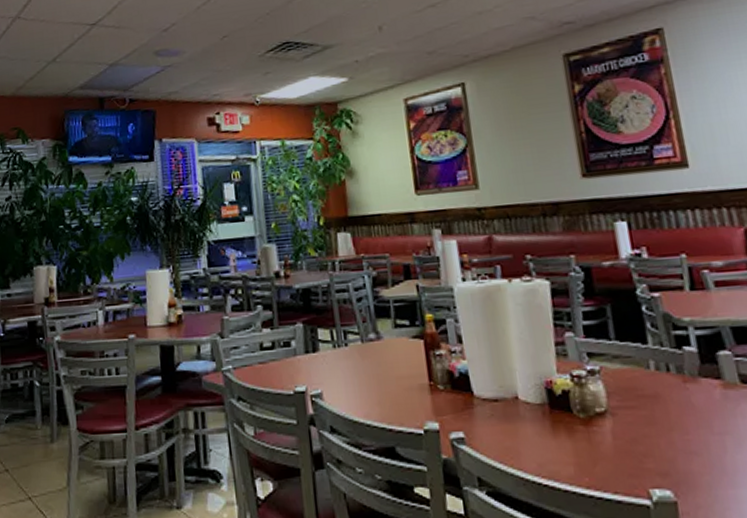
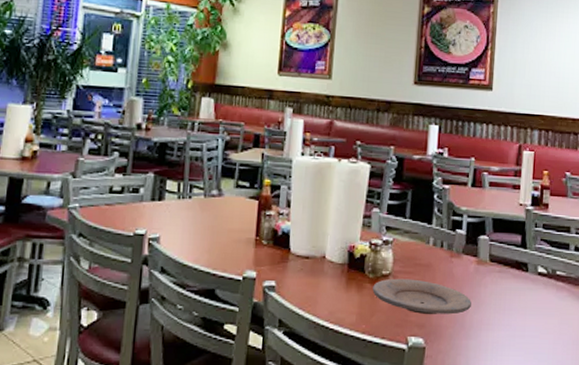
plate: none [587,415,729,459] -> present [372,278,471,315]

